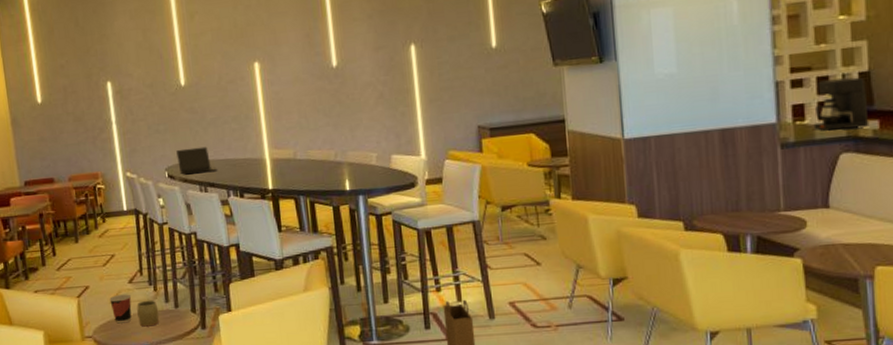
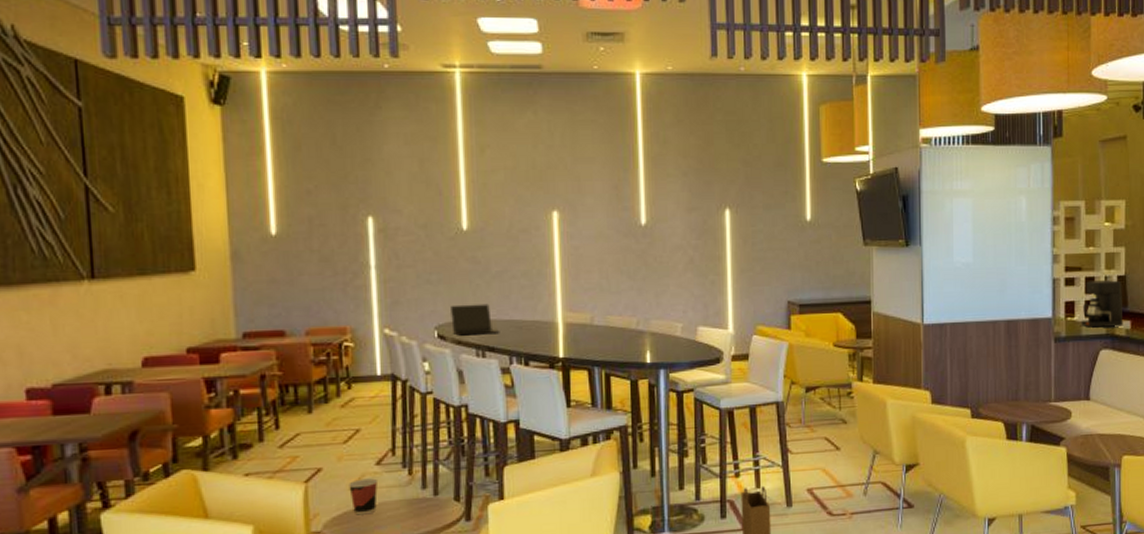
mug: present [136,300,159,327] -> none [384,485,413,519]

